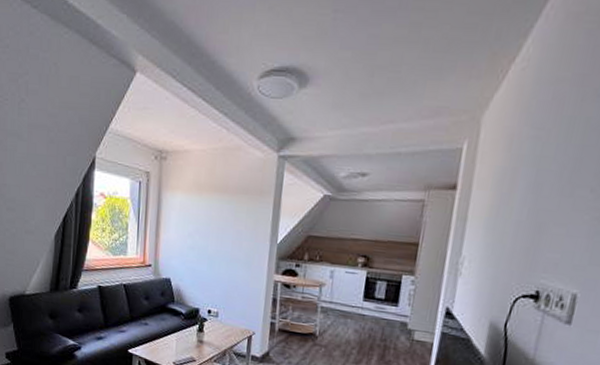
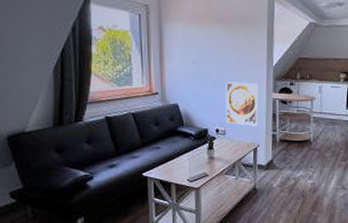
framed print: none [219,258,259,311] -> present [225,81,259,126]

